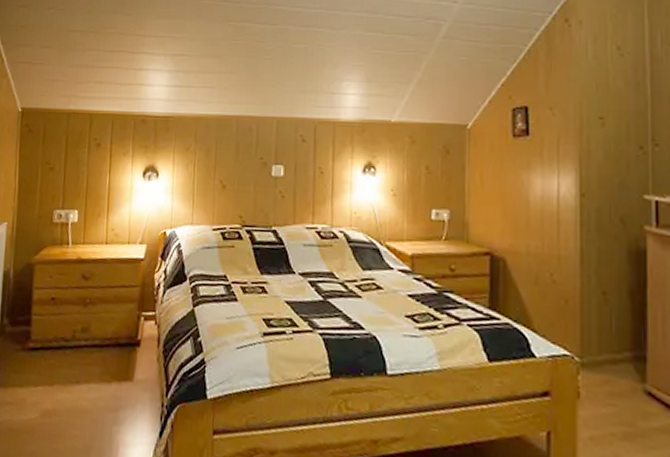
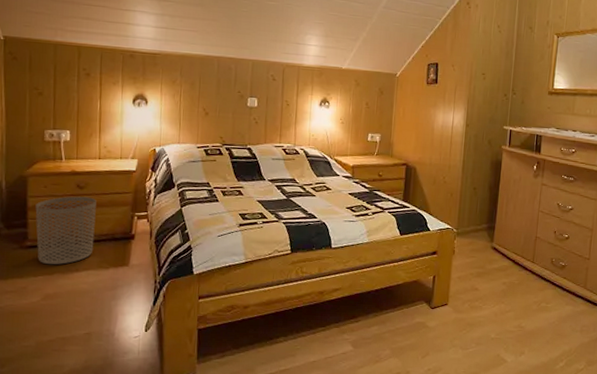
waste bin: none [39,289,101,374] -> present [35,196,96,265]

